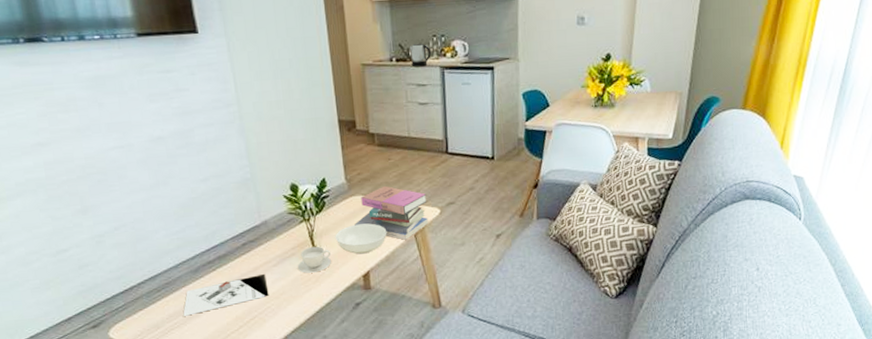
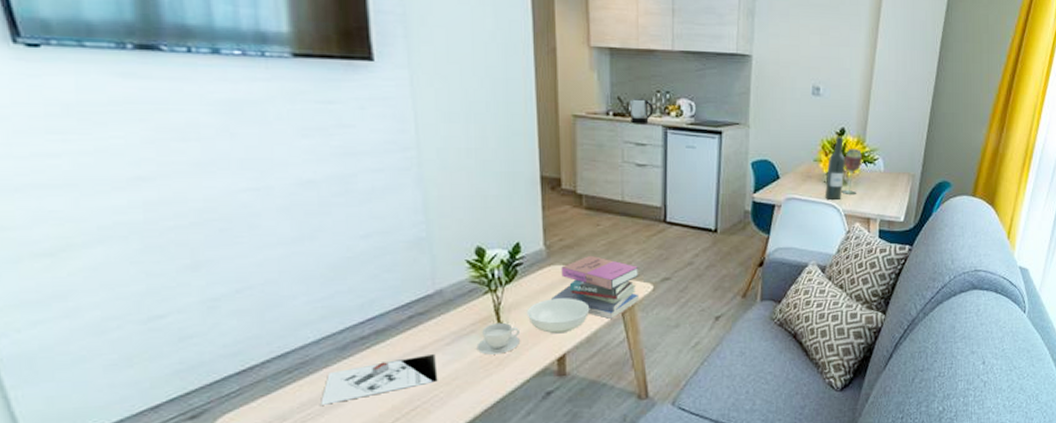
wine bottle: none [593,62,613,123] -> present [824,137,846,201]
wineglass: none [609,72,628,116] -> present [841,149,862,194]

